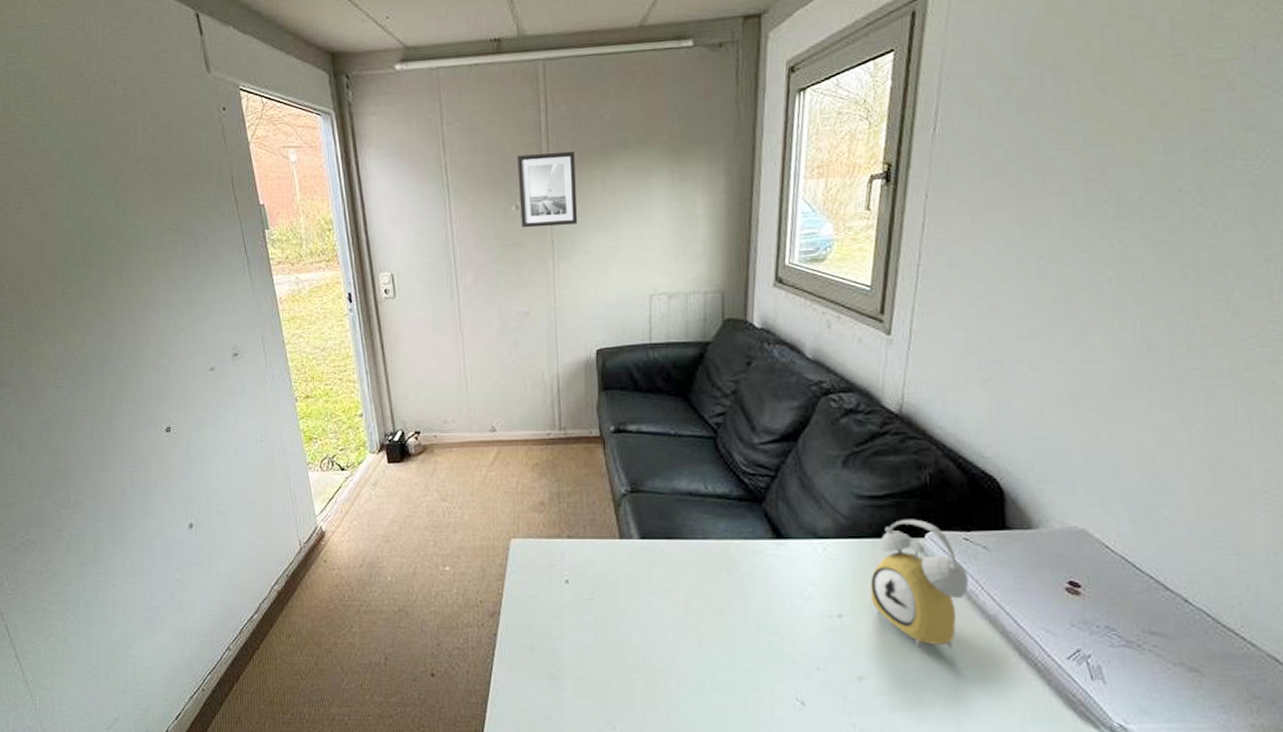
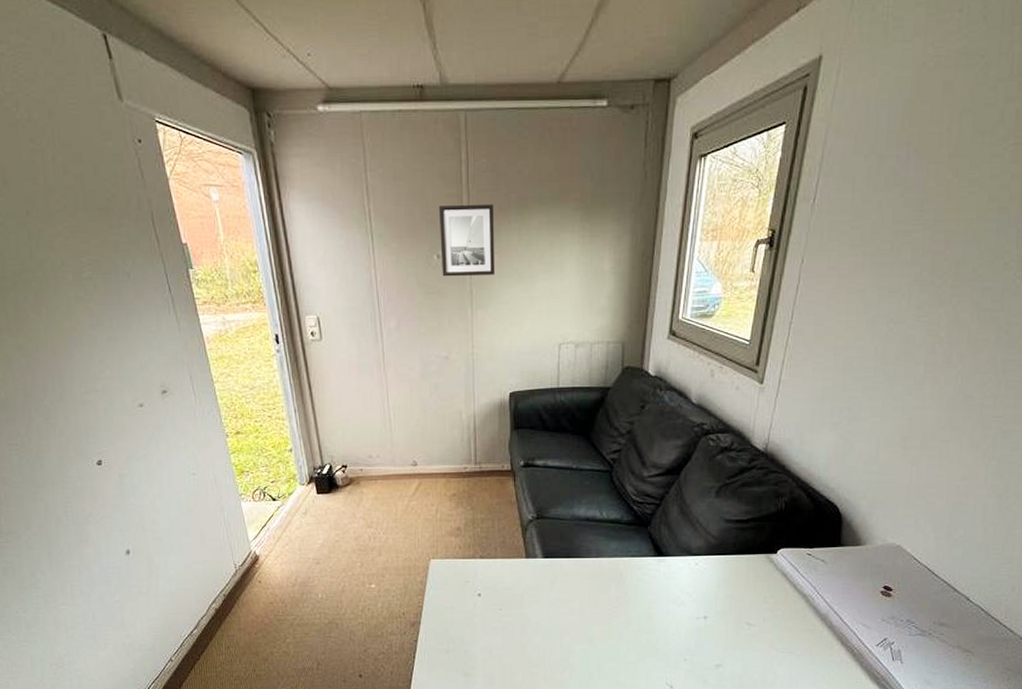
alarm clock: present [870,519,968,650] -> none [730,538,808,641]

